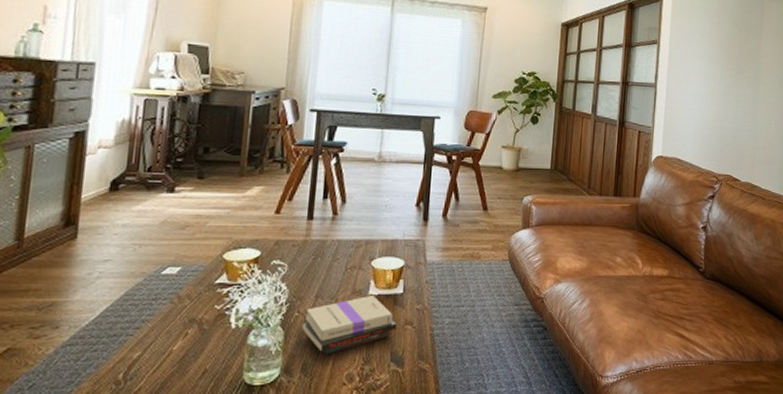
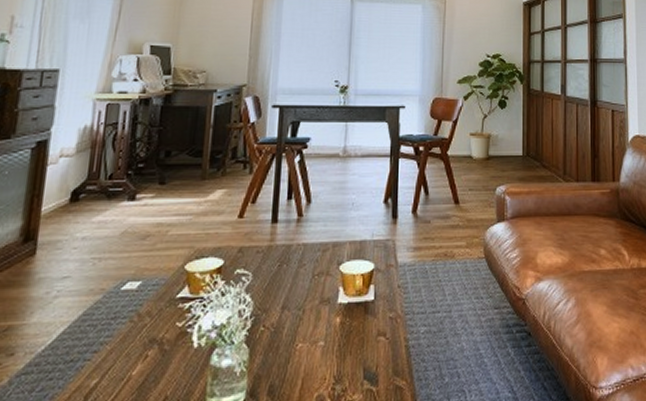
books: present [302,294,398,355] -> none [268,303,370,374]

